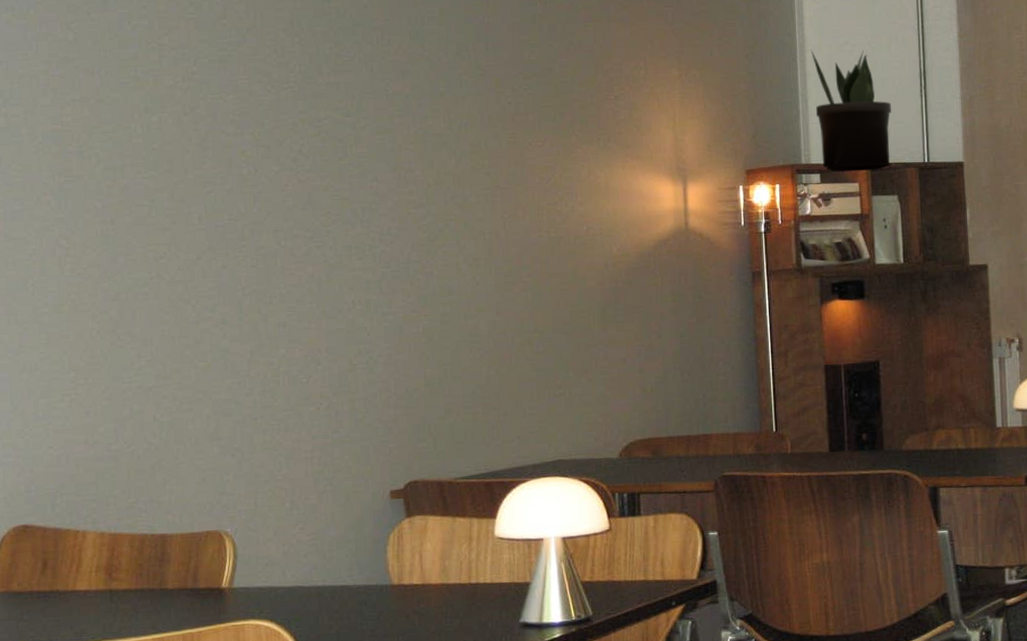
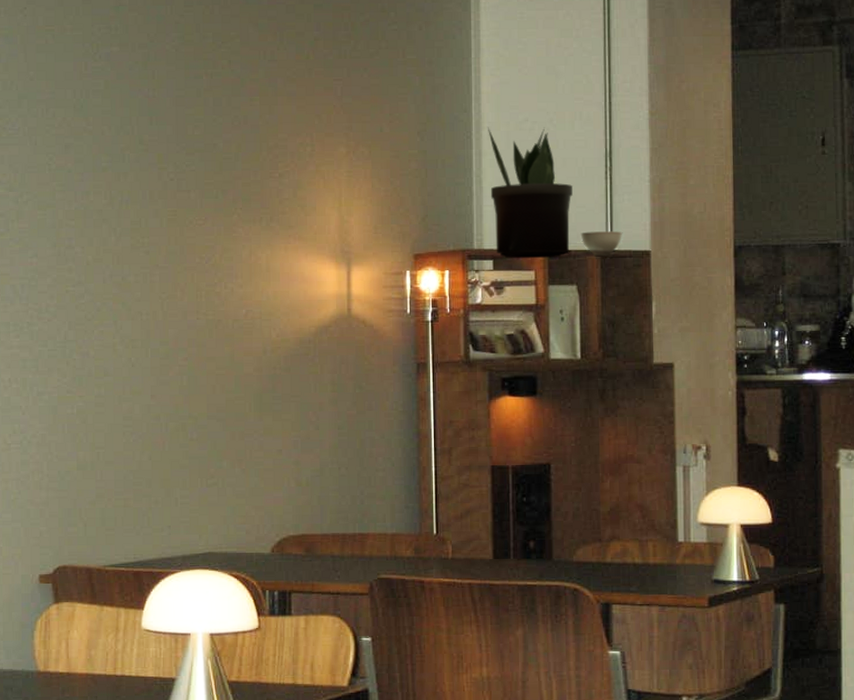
bowl: none [899,144,938,170] -> present [580,231,623,258]

